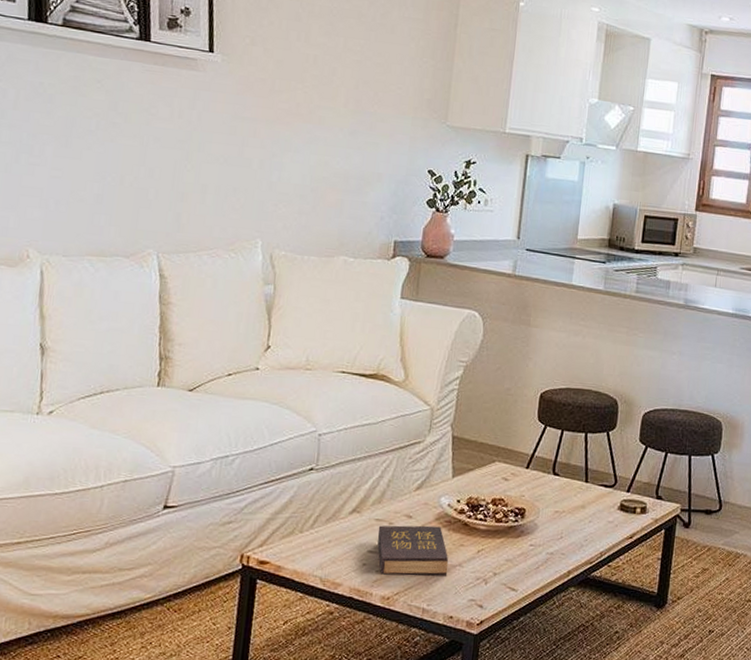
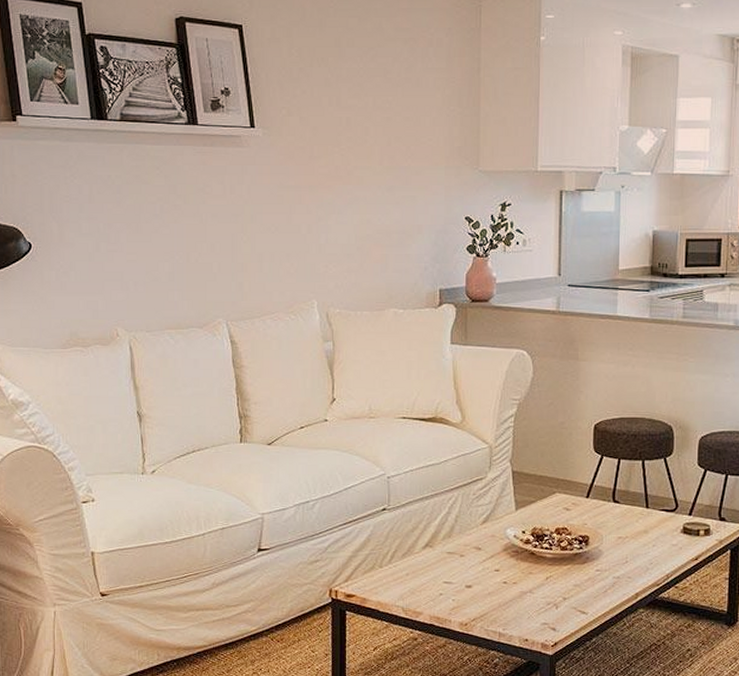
hardback book: present [377,525,449,576] -> none [450,556,520,603]

